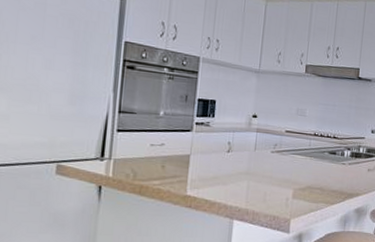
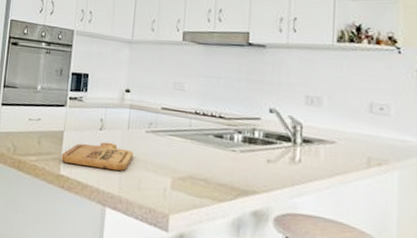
cutting board: none [187,162,260,188] -> present [61,142,134,171]

